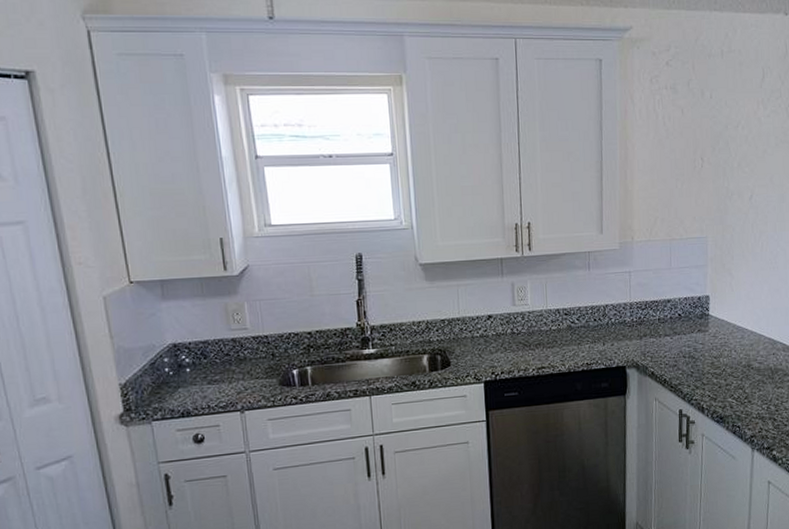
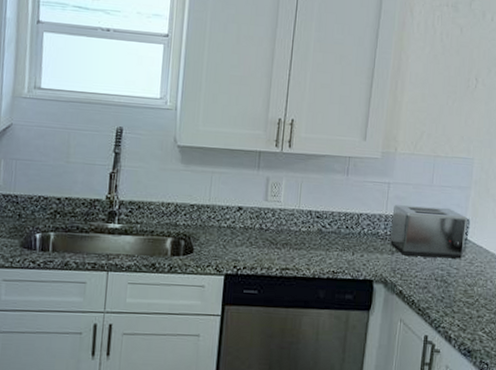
toaster: none [636,287,708,338] -> present [389,205,467,259]

